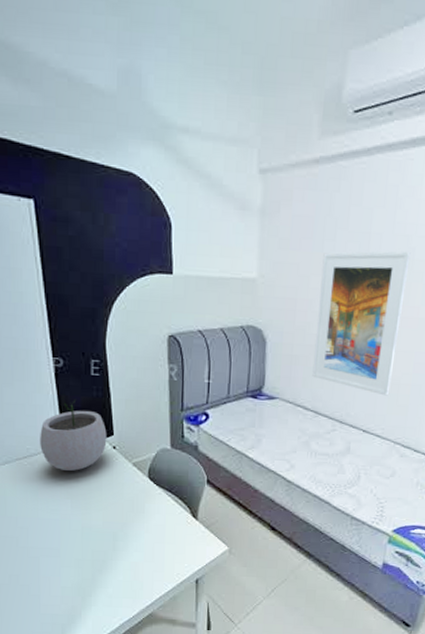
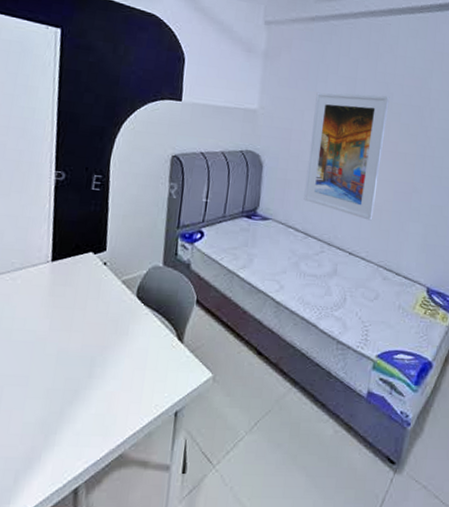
plant pot: present [40,400,107,472] -> none [26,213,100,289]

